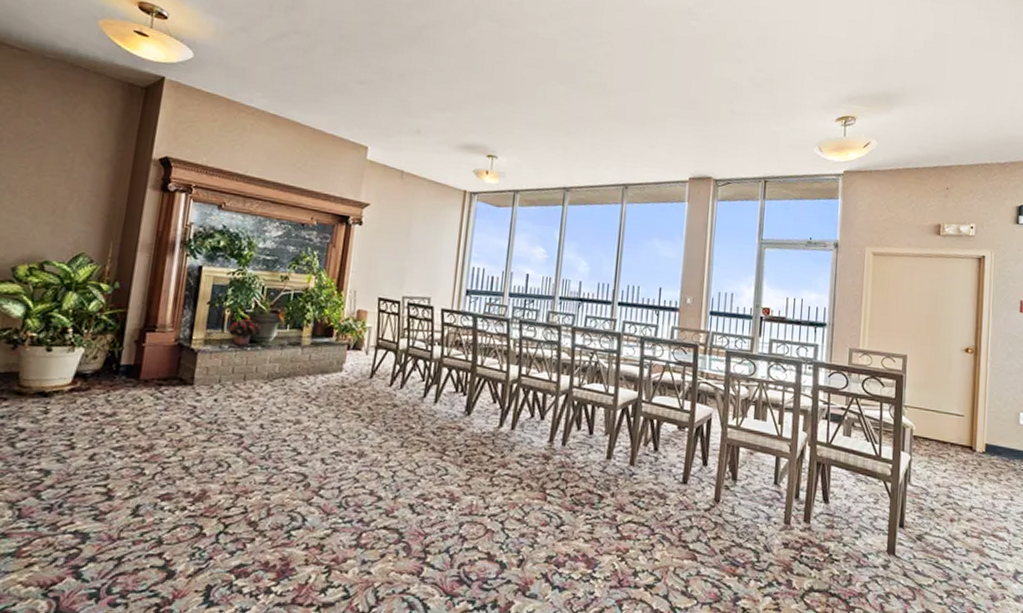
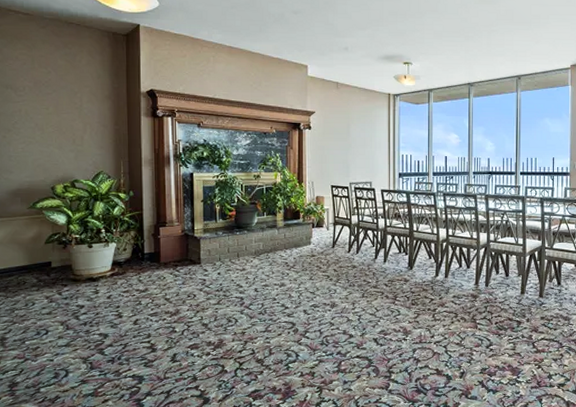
bouquet: present [226,318,263,346] -> none [218,210,246,231]

